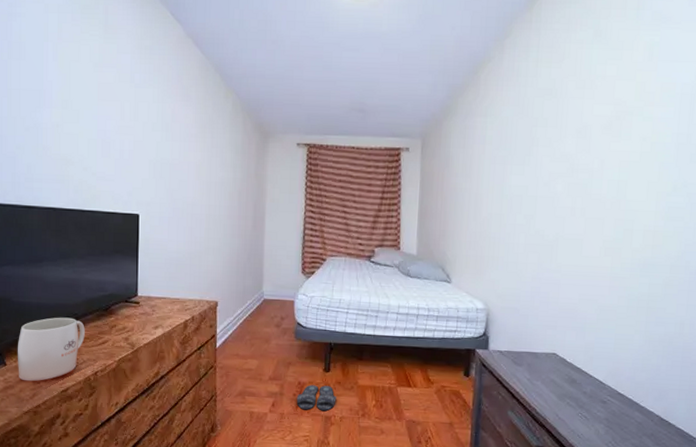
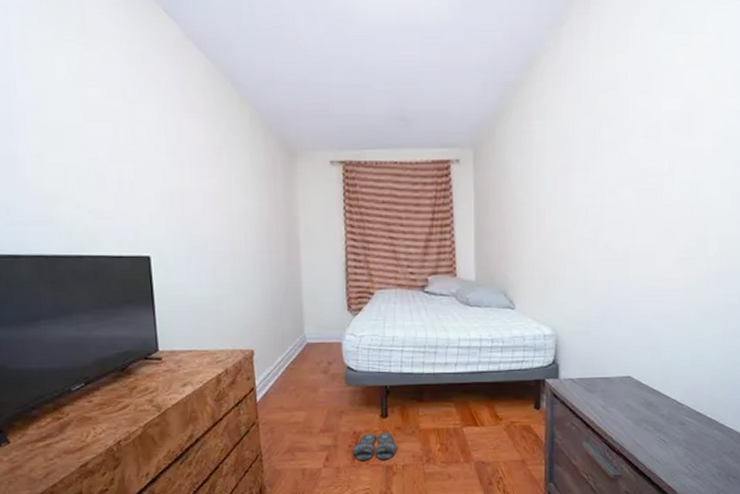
mug: present [17,317,85,382] -> none [20,382,101,459]

